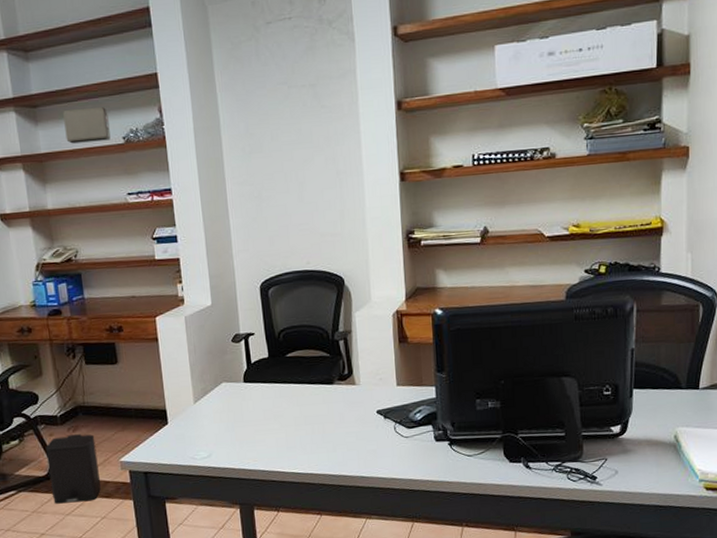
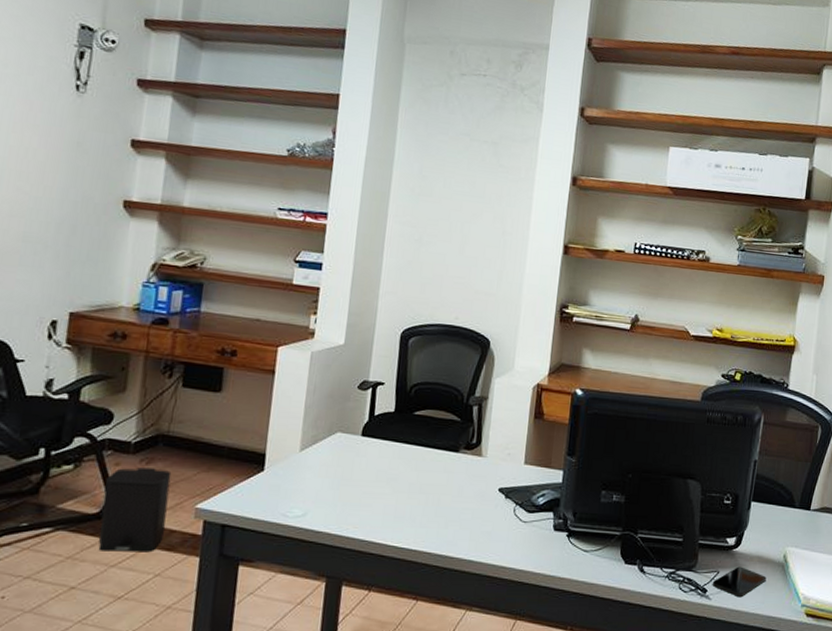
box: present [63,107,111,144] -> none [223,108,277,150]
phone: none [602,451,658,481] -> present [713,566,767,598]

